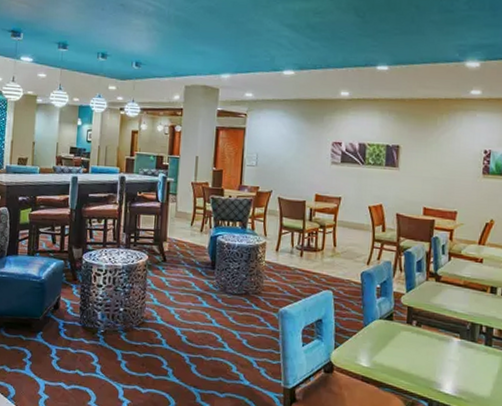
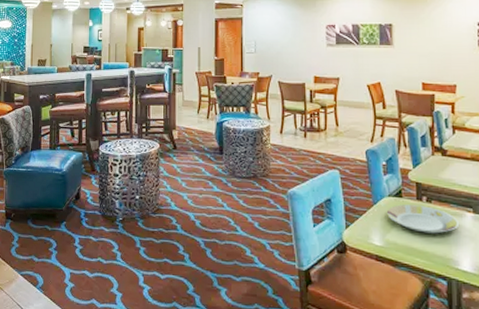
plate: none [376,327,446,357] -> present [386,204,460,234]

